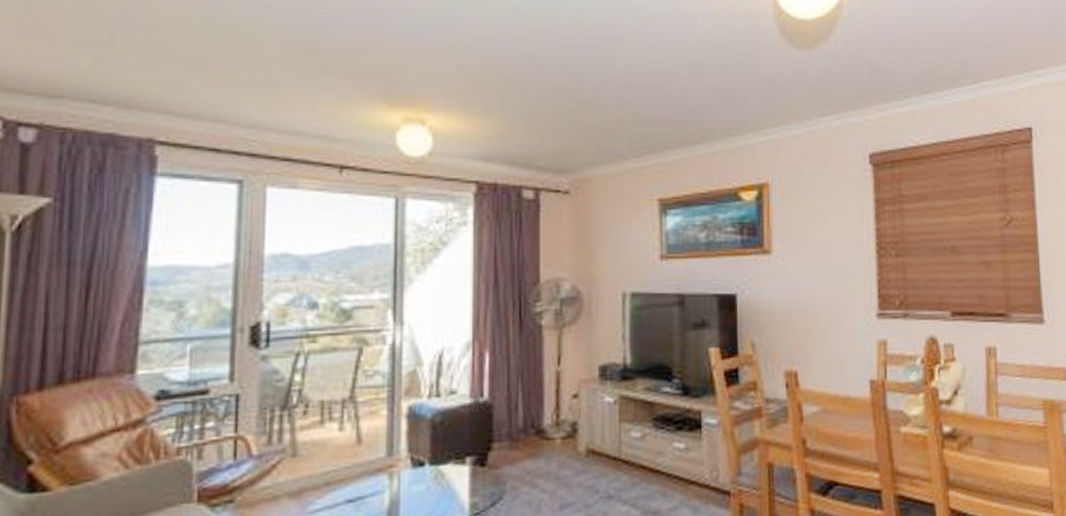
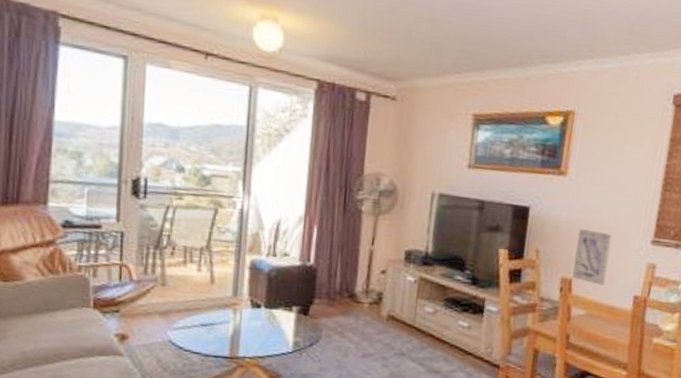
wall art: none [795,311,835,374] -> present [573,229,613,286]

